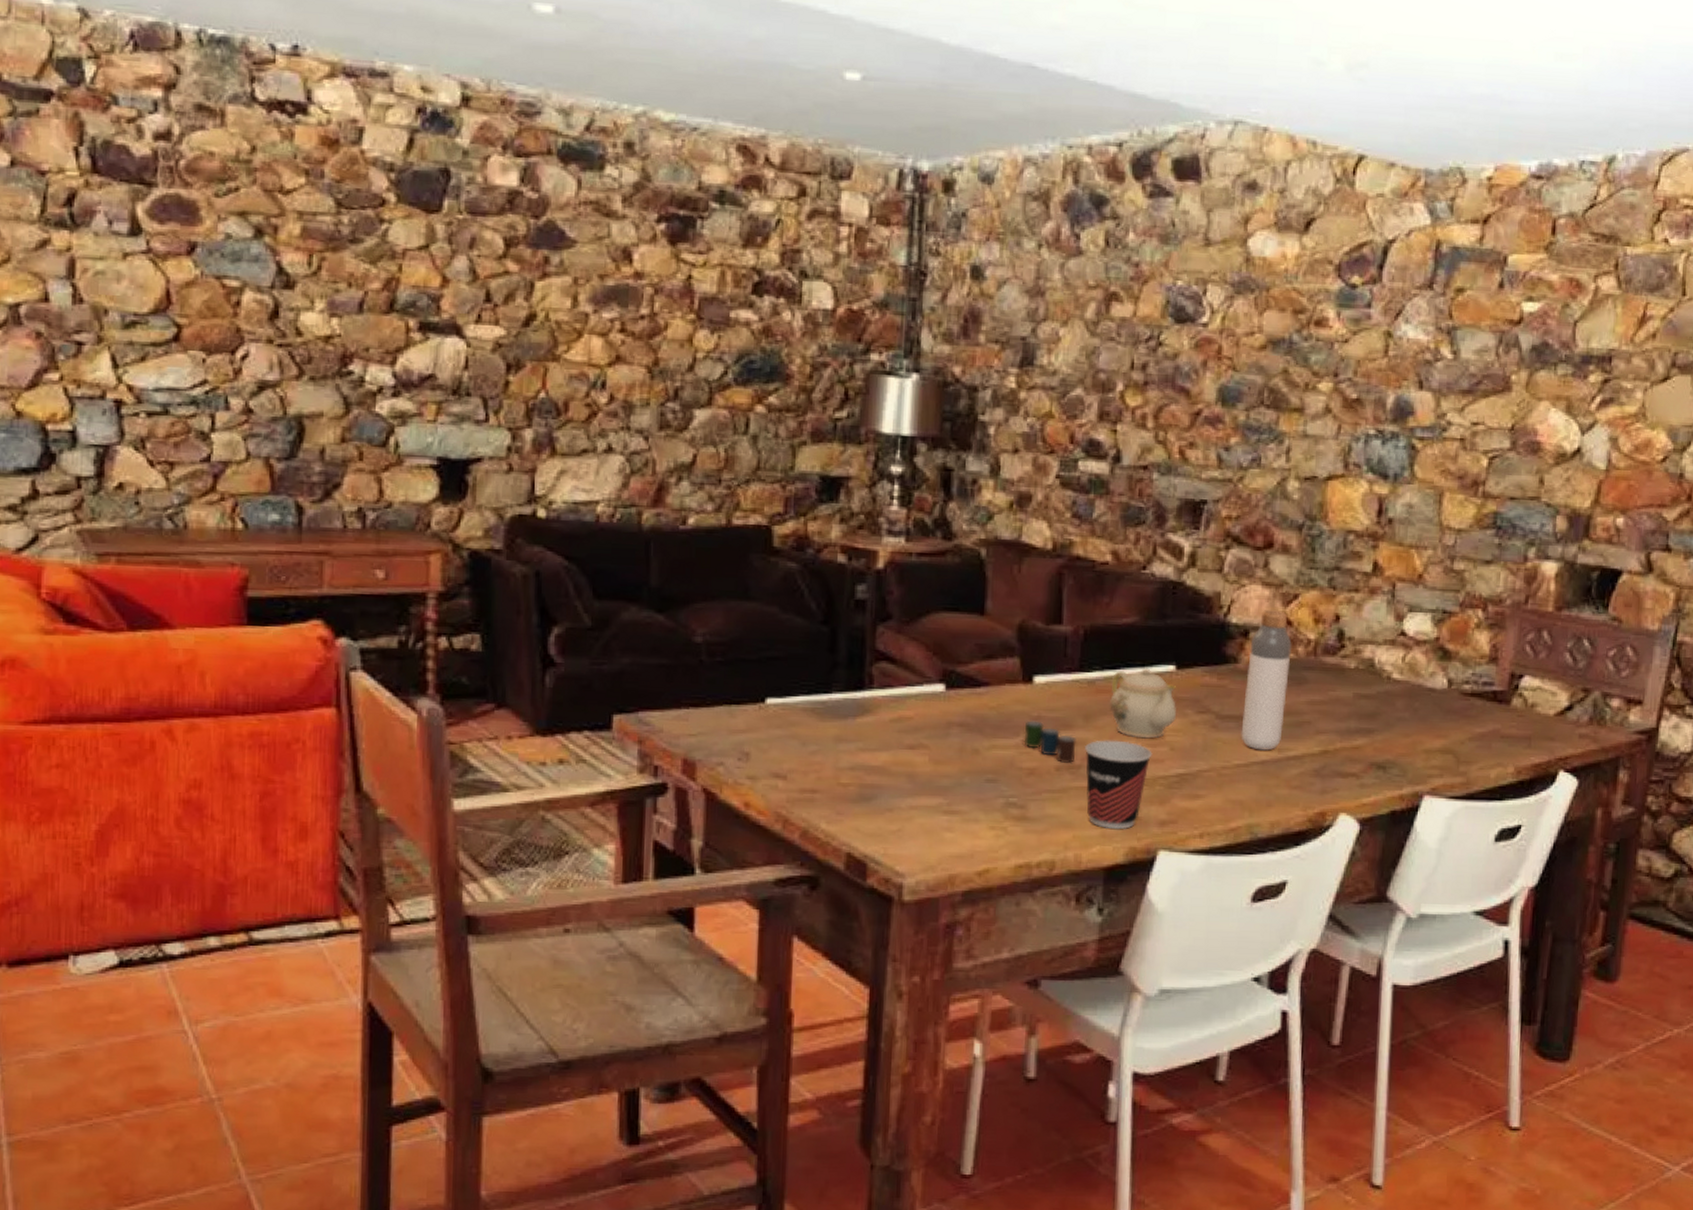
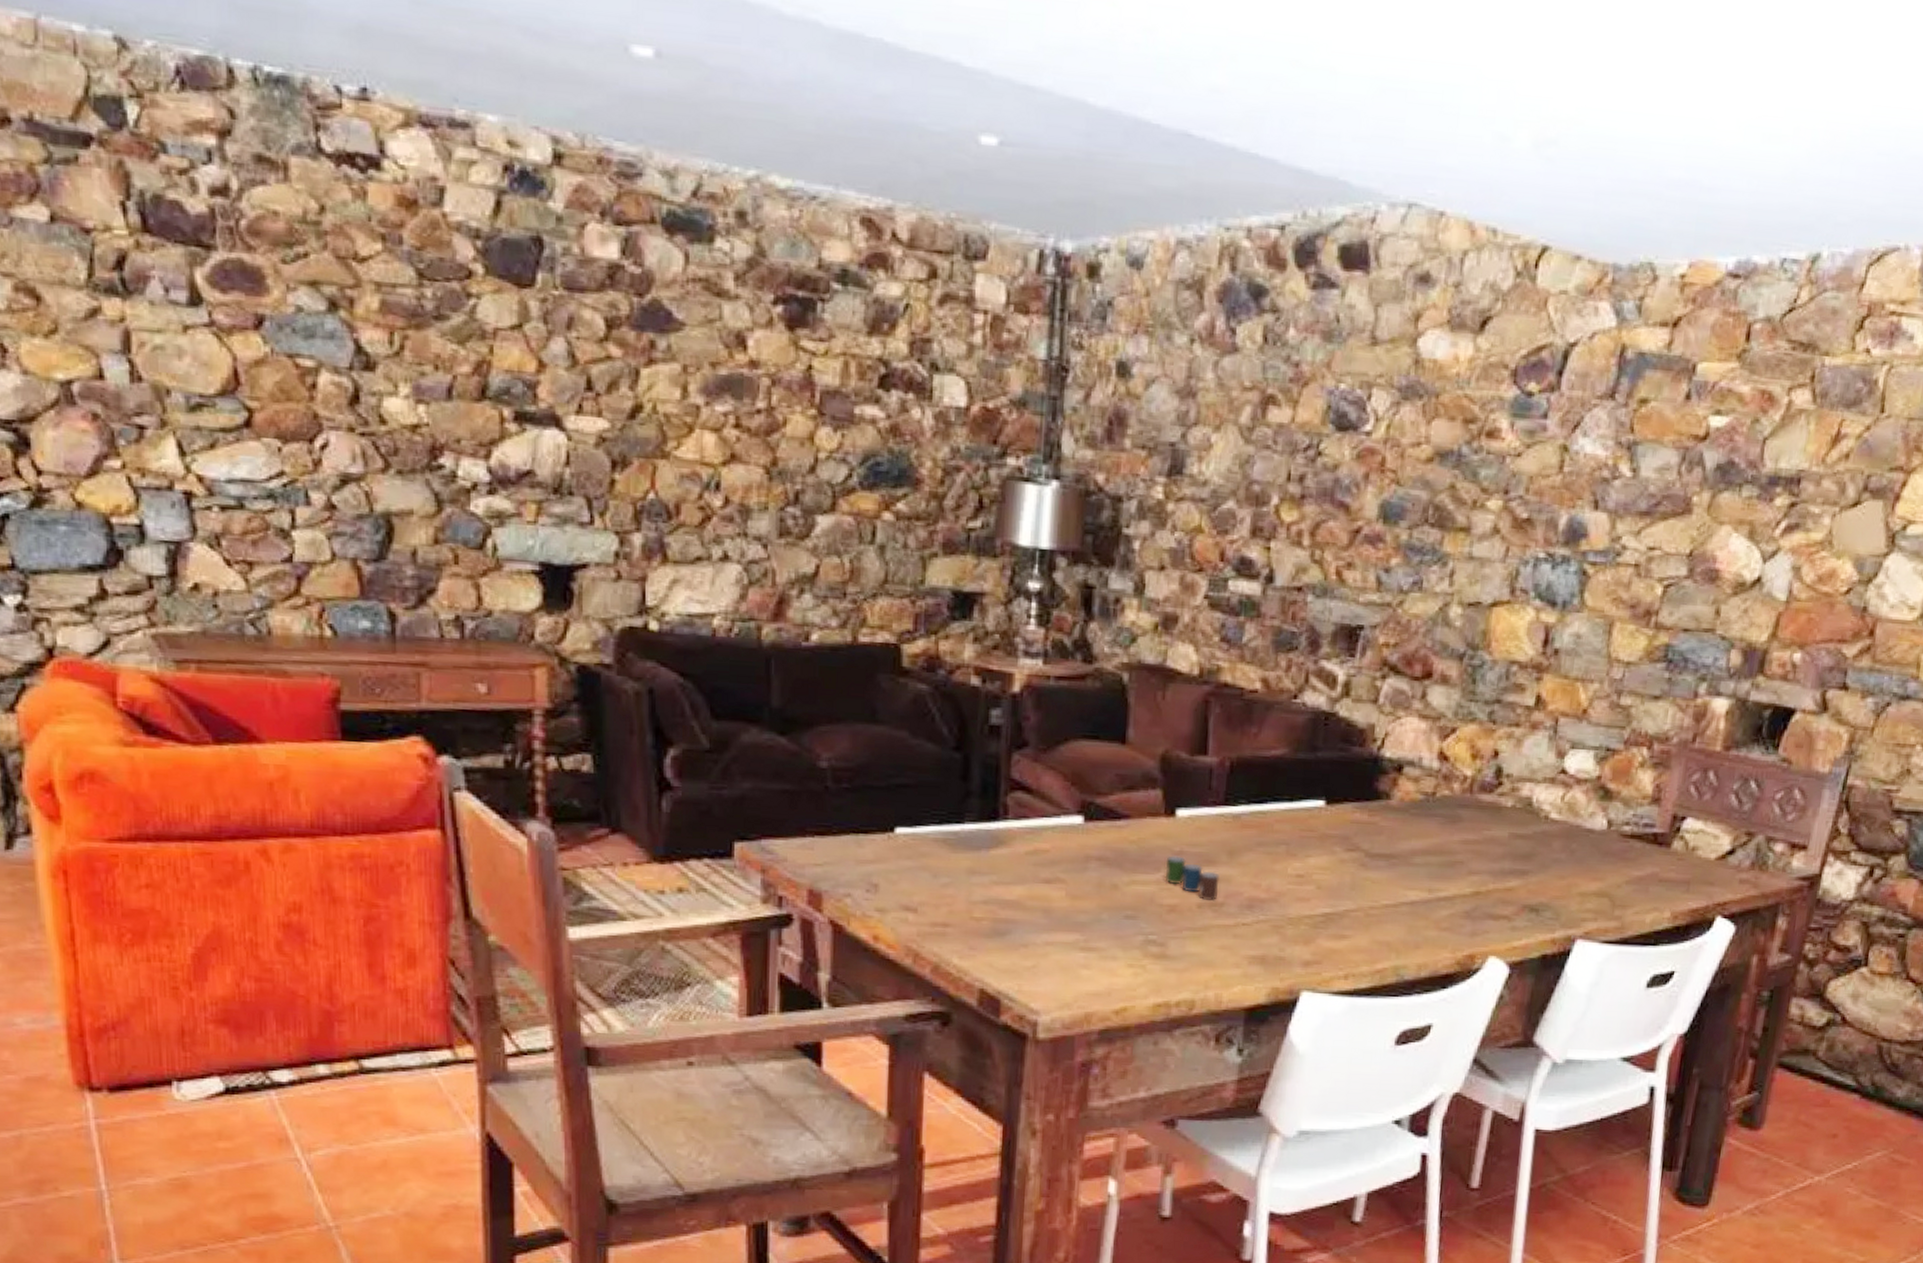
cup: present [1085,740,1152,830] -> none [1228,877,1298,970]
teapot: present [1110,668,1177,739] -> none [1255,803,1326,877]
bottle: present [1241,609,1292,751] -> none [1390,743,1447,891]

